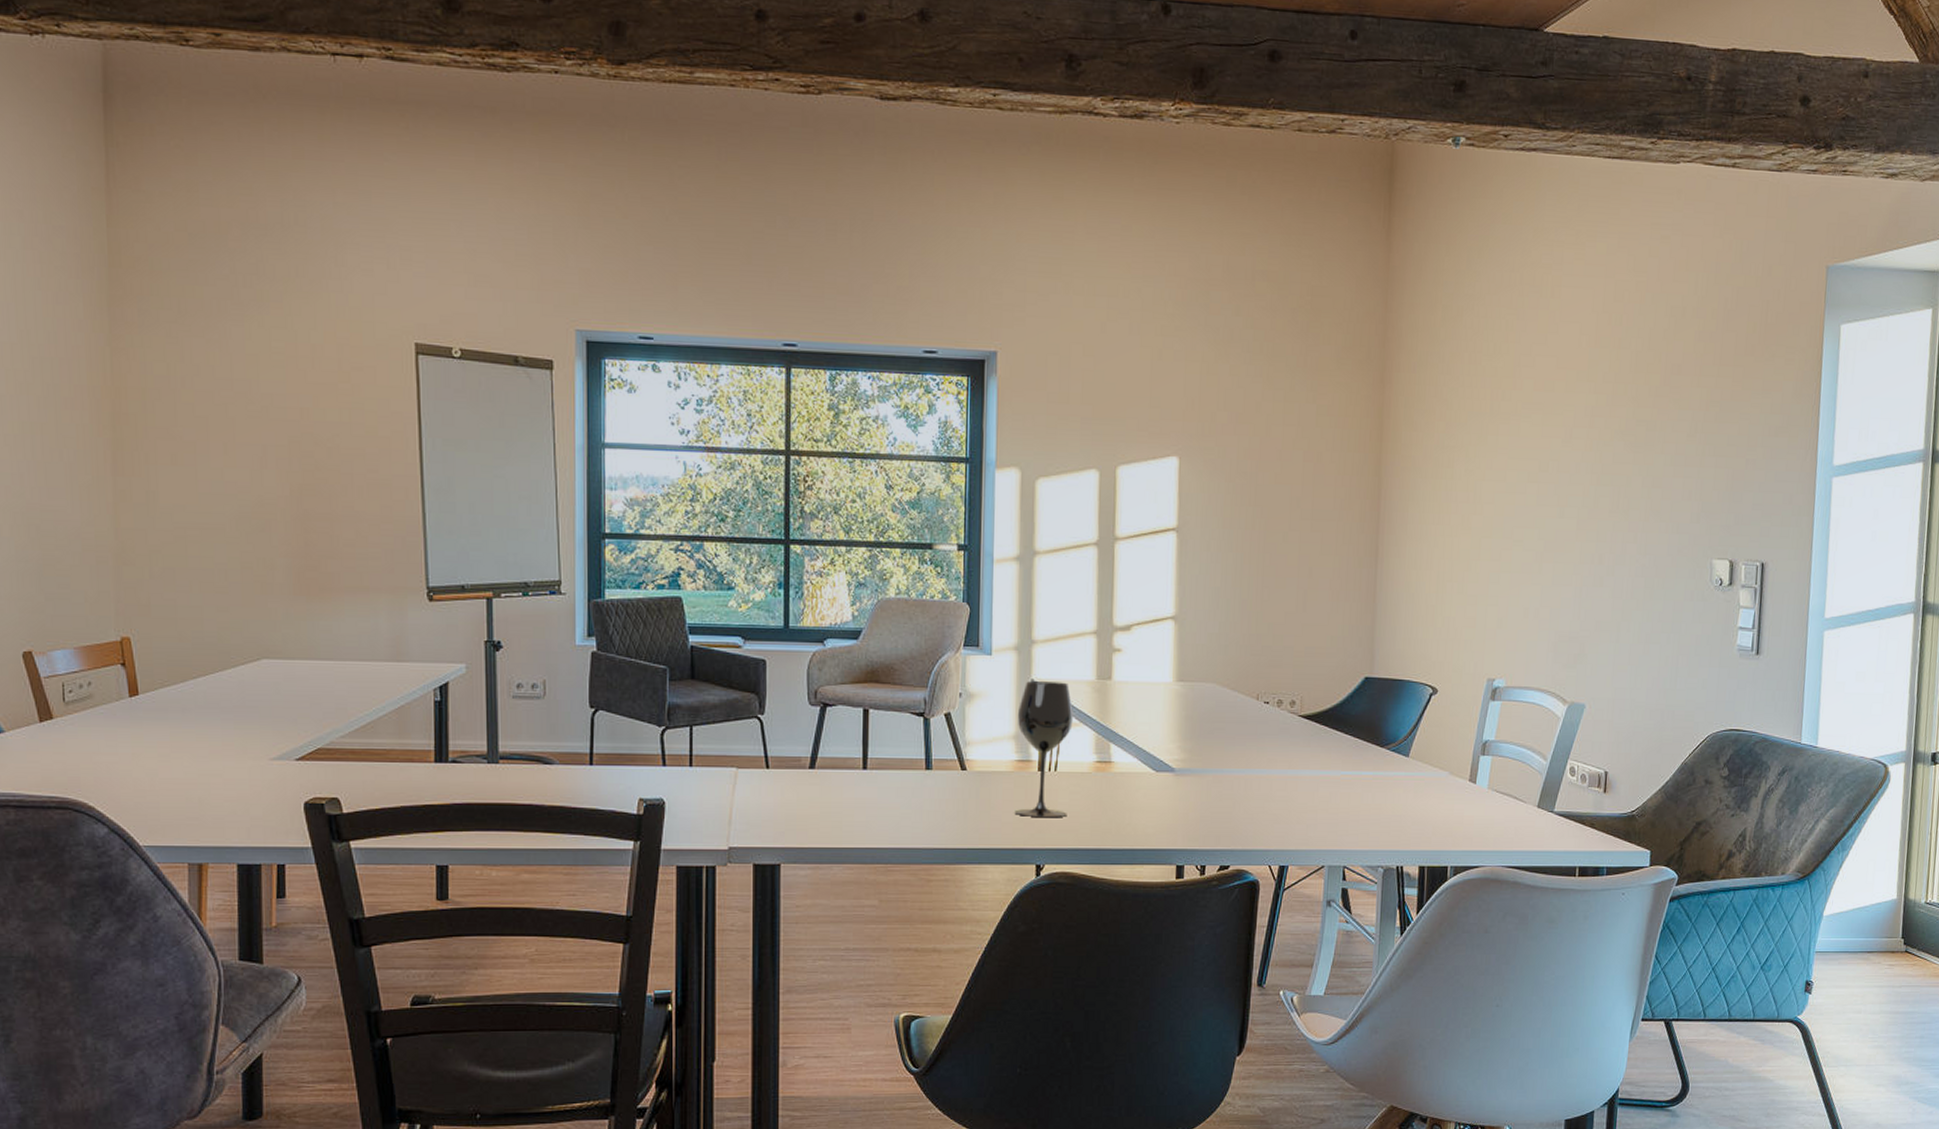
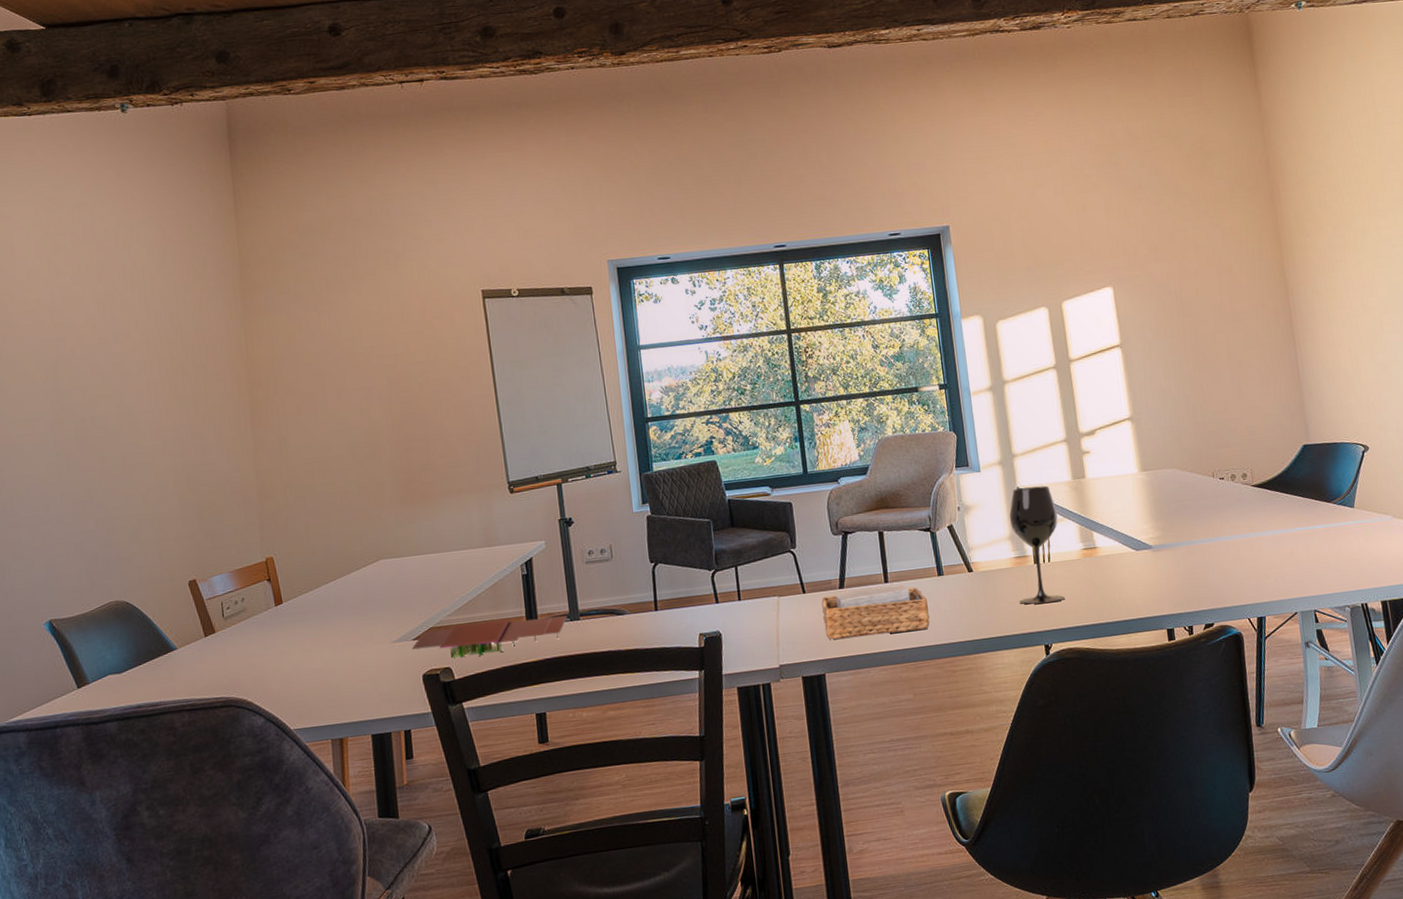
papers: none [293,748,484,789] -> present [411,616,567,659]
napkin holder: none [786,773,909,829] -> present [821,585,930,640]

